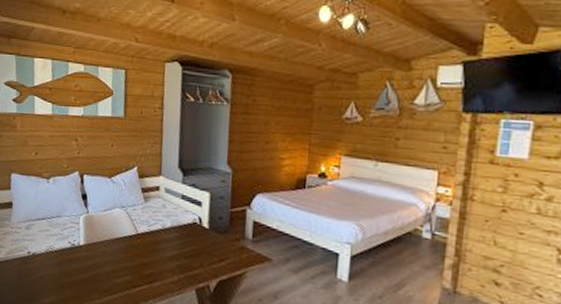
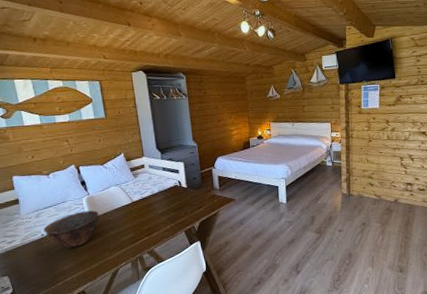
bowl: none [31,232,95,278] -> present [43,210,99,248]

